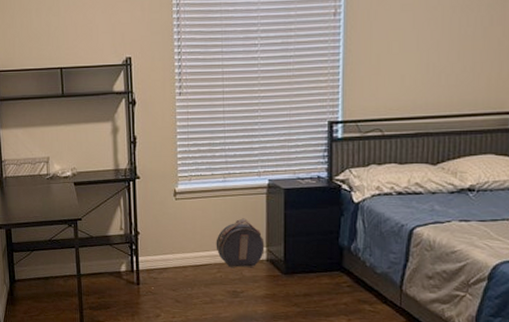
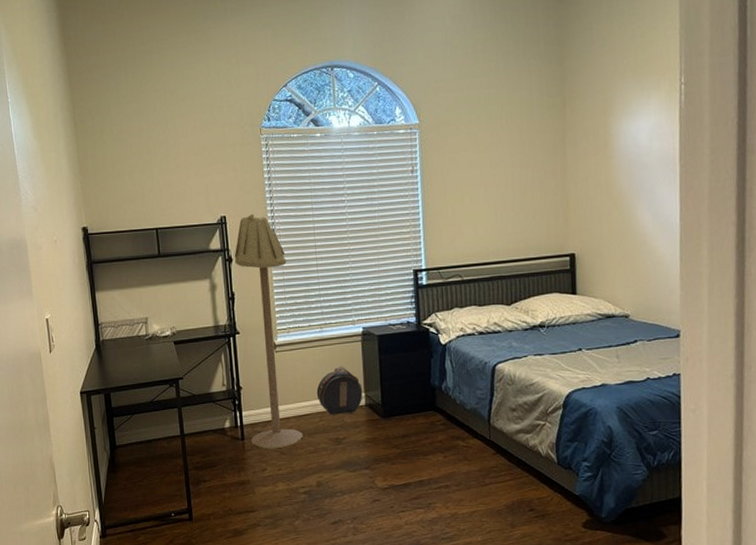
floor lamp: none [138,55,200,296] -> present [234,213,303,449]

